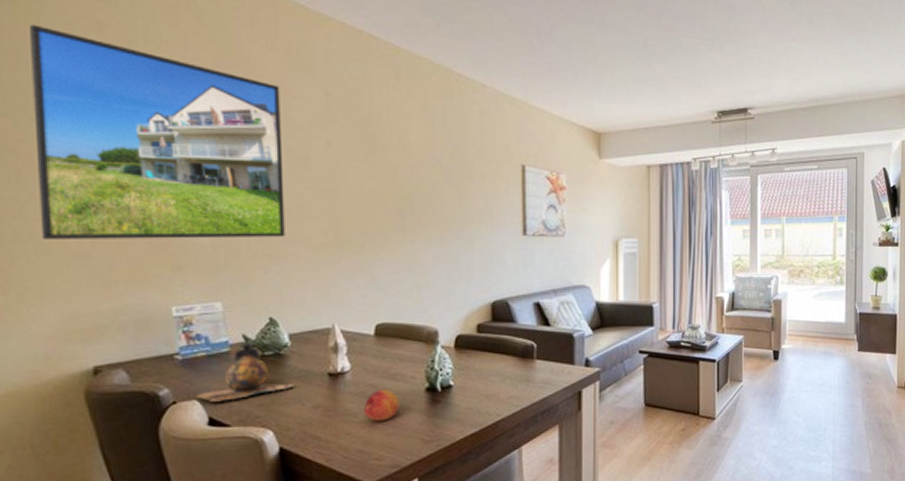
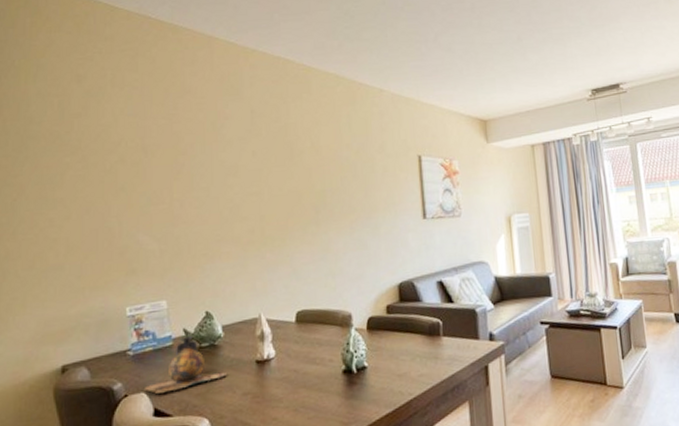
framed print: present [30,24,285,239] -> none [27,83,219,256]
fruit: present [364,389,399,421] -> none [287,373,320,406]

